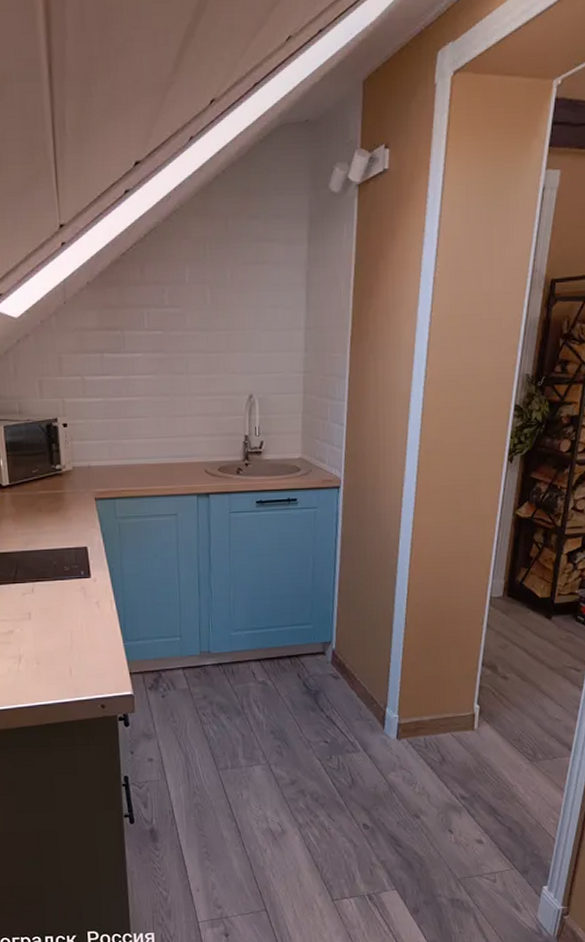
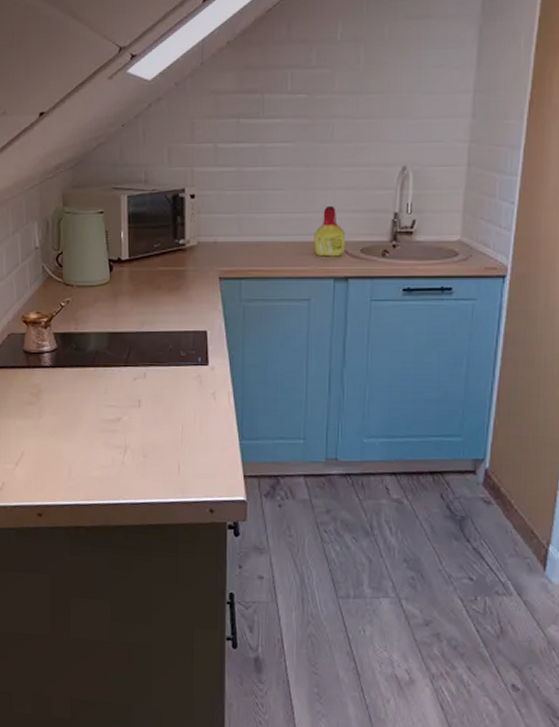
bottle: none [177,430,205,476] -> present [314,205,346,257]

